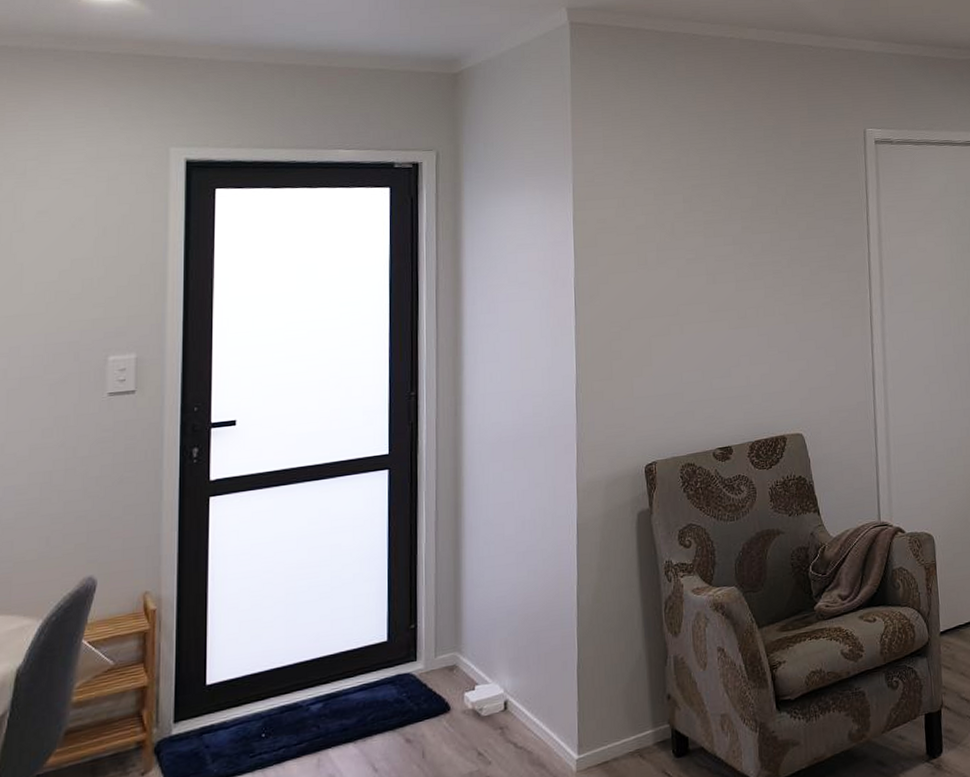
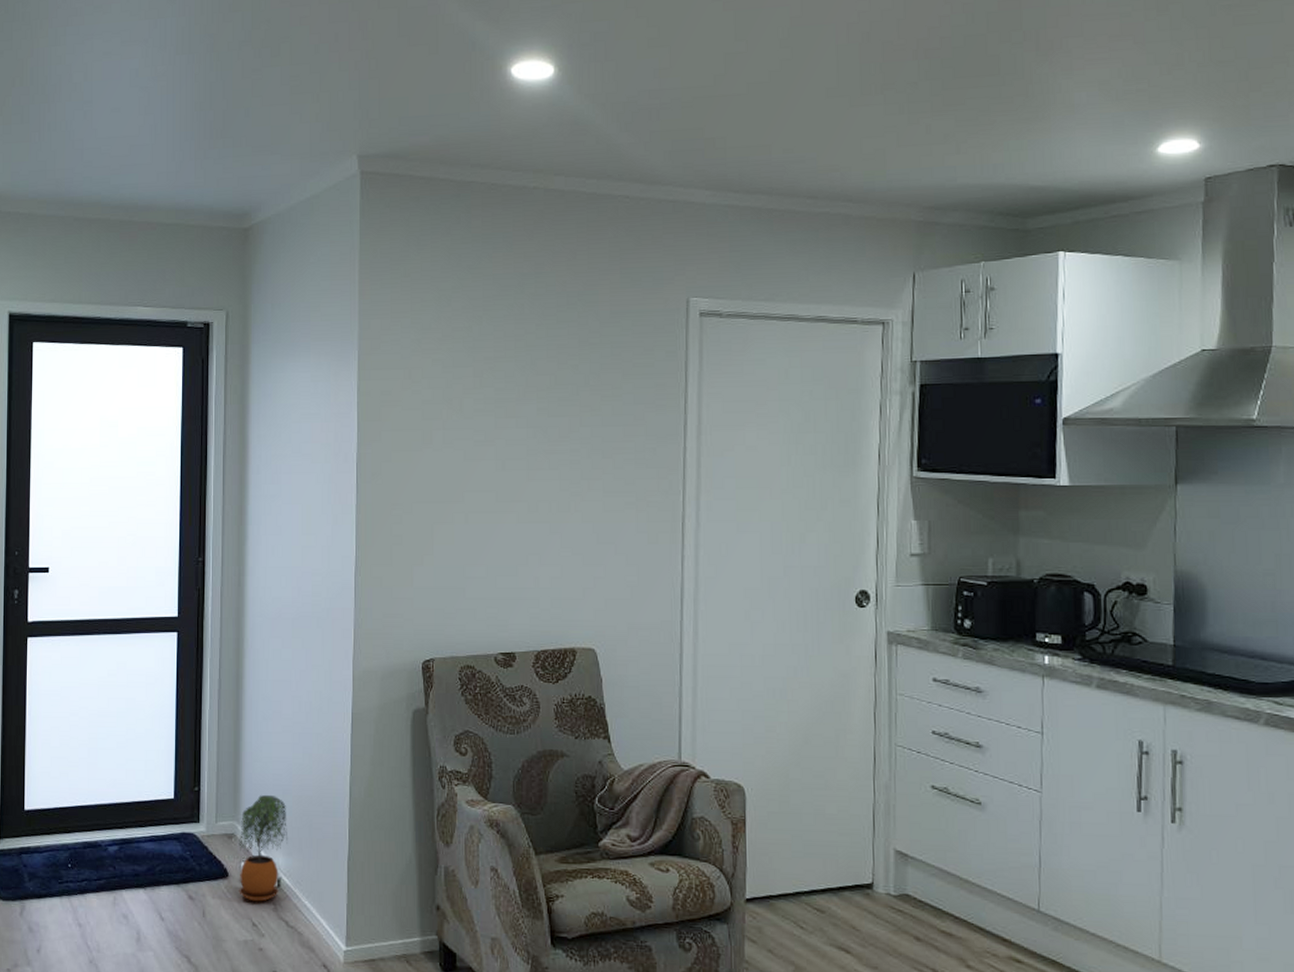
potted plant: none [461,618,514,731] -> present [239,795,287,902]

